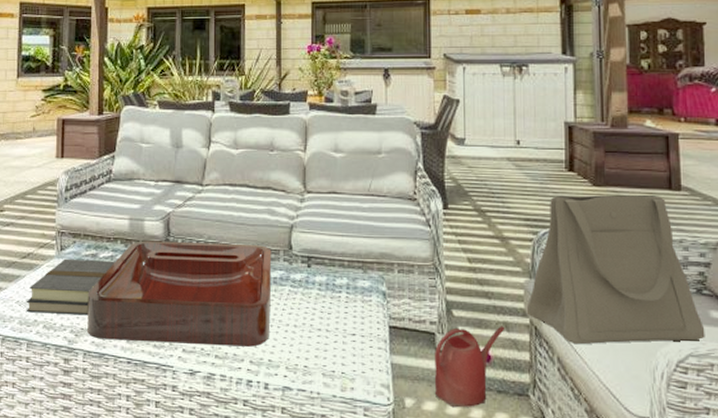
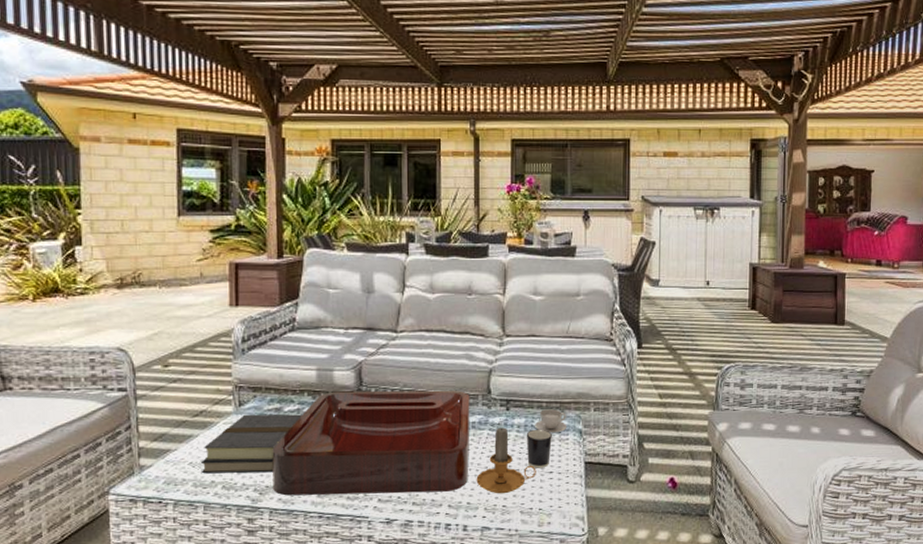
candle: none [277,283,338,354] -> present [476,426,536,494]
mug: none [327,288,354,330] -> present [526,429,552,469]
teacup: none [337,268,370,294] -> present [535,409,567,433]
watering can: present [434,326,505,408] -> none [625,455,690,532]
tote bag: present [526,195,705,345] -> none [709,330,857,467]

